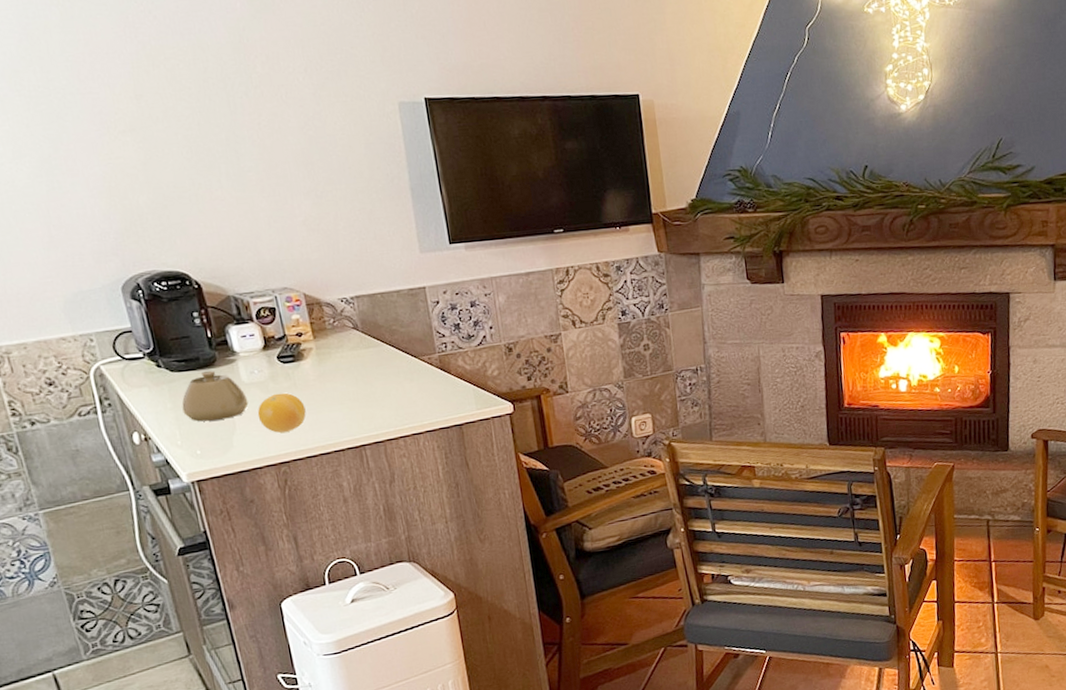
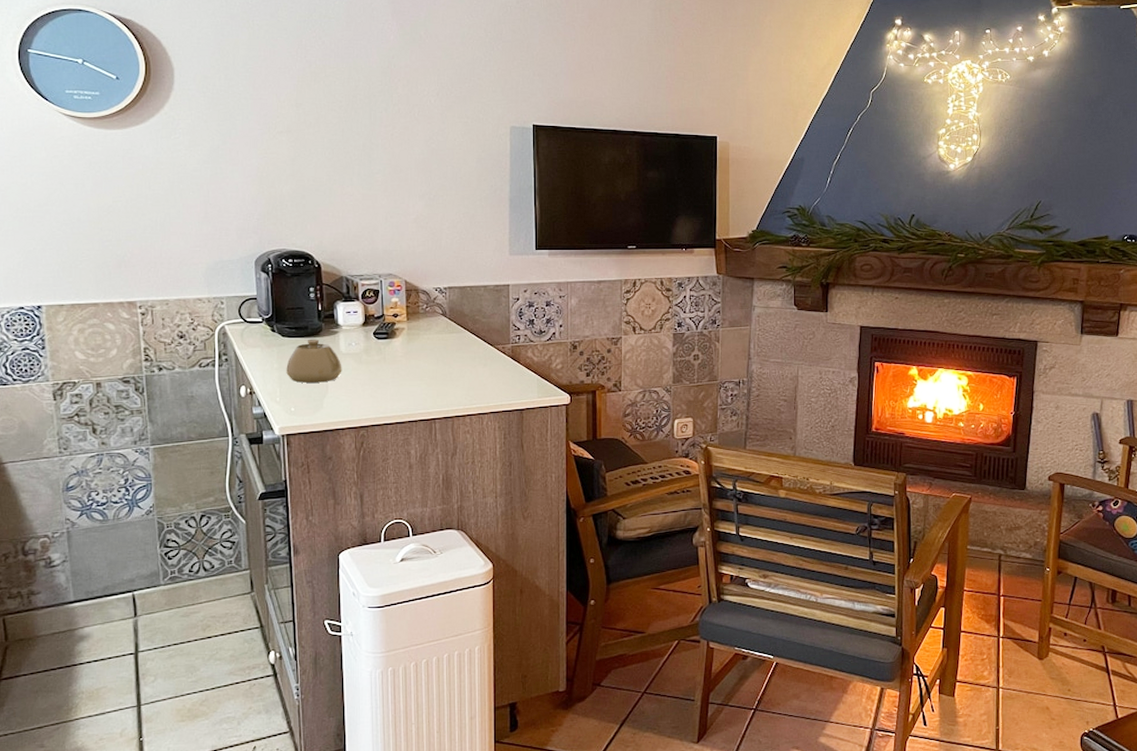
fruit: present [257,392,306,433] -> none [348,365,390,399]

